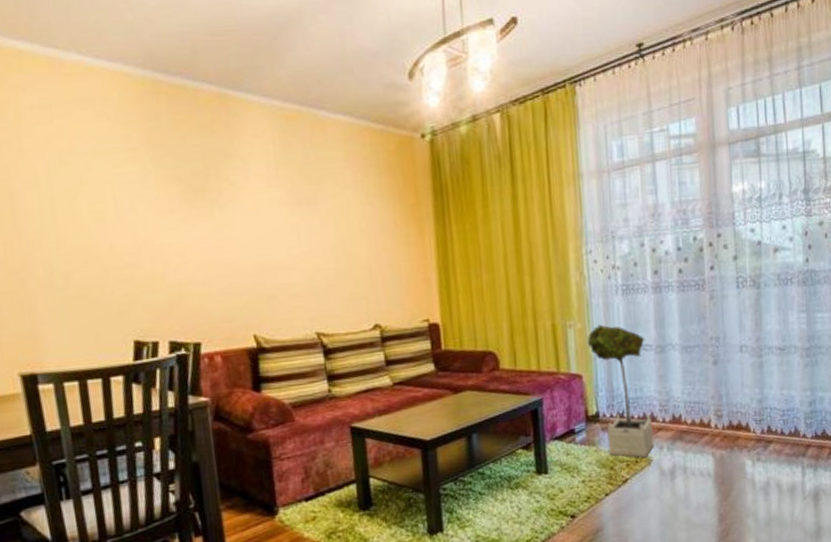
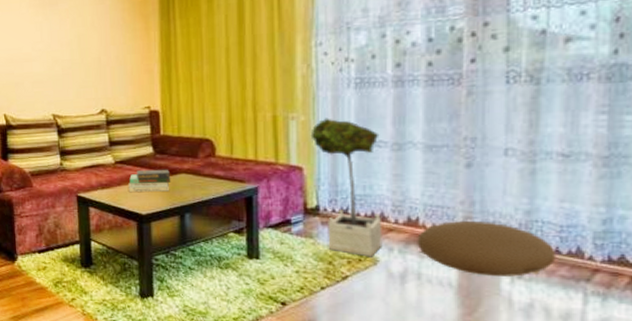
books: none [409,387,456,417] -> present [128,169,171,193]
pouf: none [681,412,782,462] -> present [417,221,557,277]

